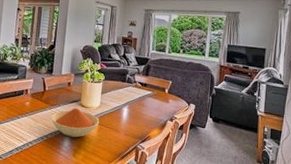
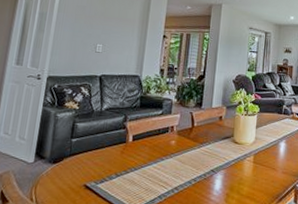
bowl: present [51,108,100,138] -> none [200,145,255,179]

